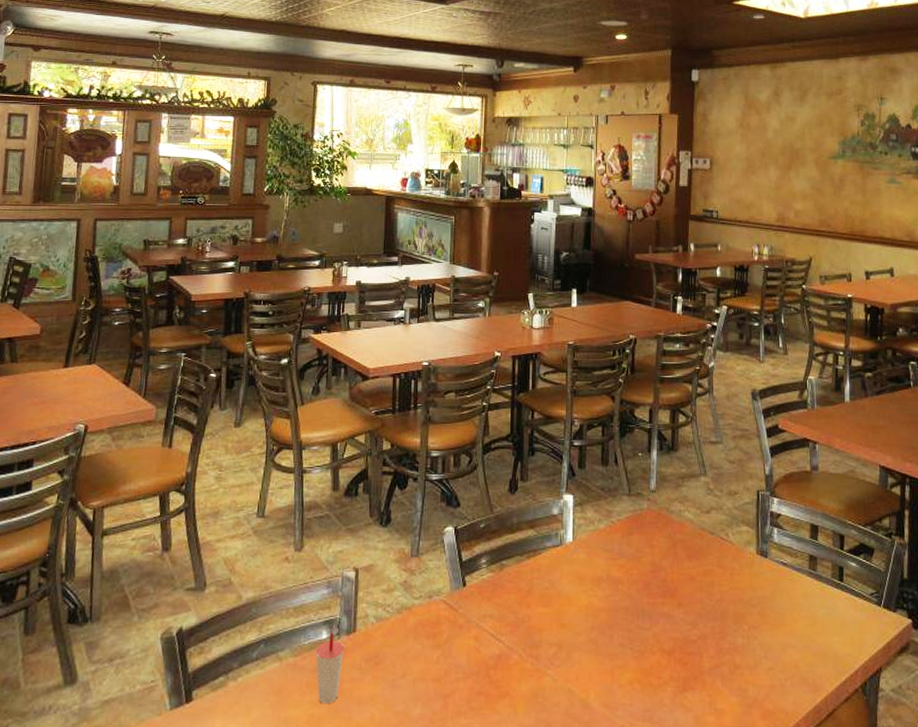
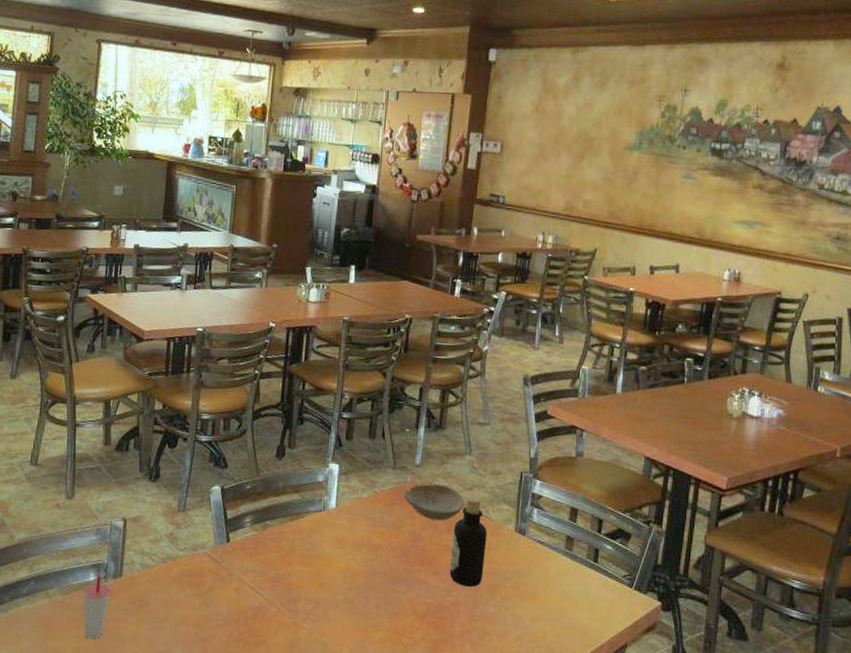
bowl: none [641,509,703,547] -> present [404,484,465,521]
bottle: none [693,520,729,618] -> present [449,496,487,588]

